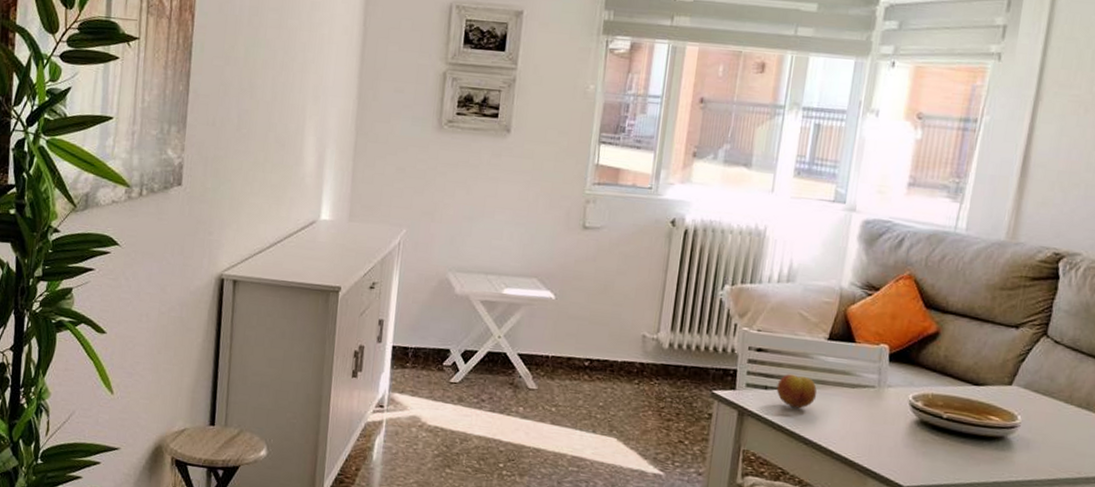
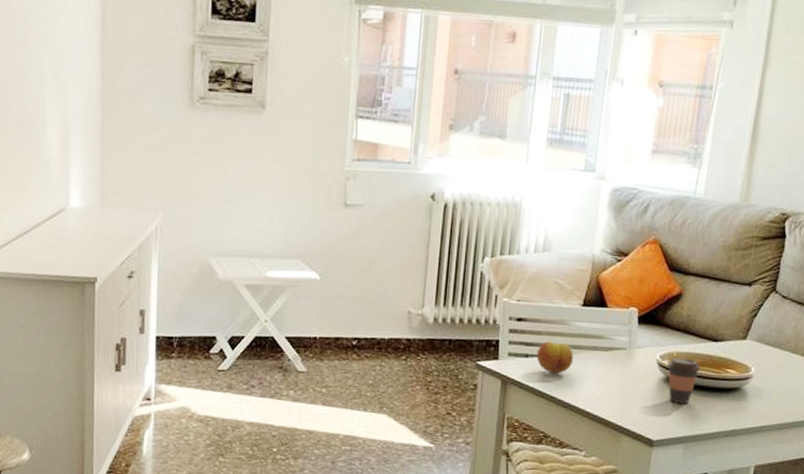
coffee cup: none [921,400,959,450] -> present [667,357,701,404]

